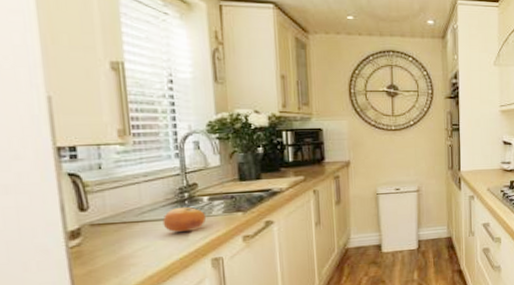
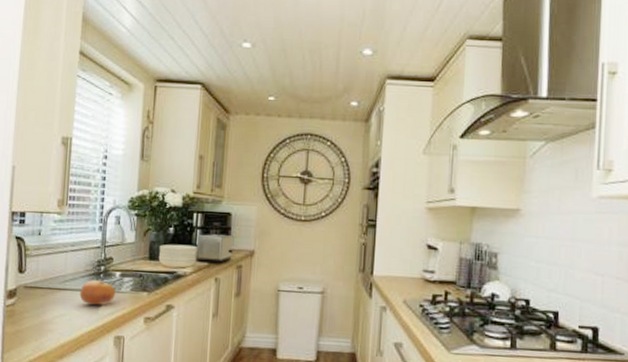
bowl: none [249,162,292,187] -> present [158,244,198,270]
toaster: none [289,148,328,177] -> present [196,233,234,263]

